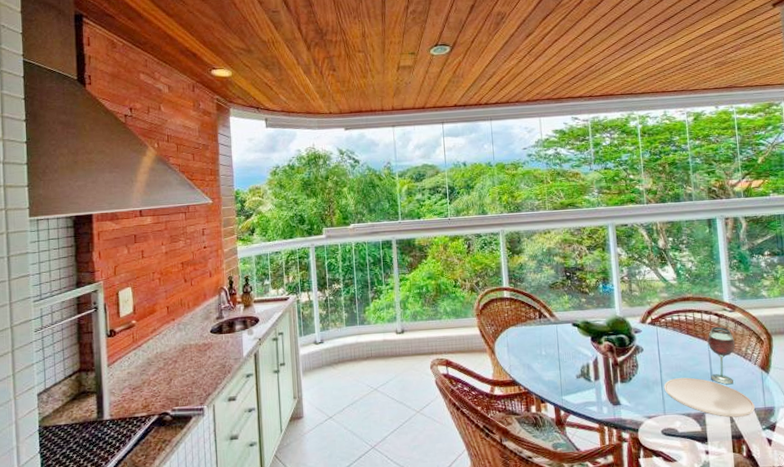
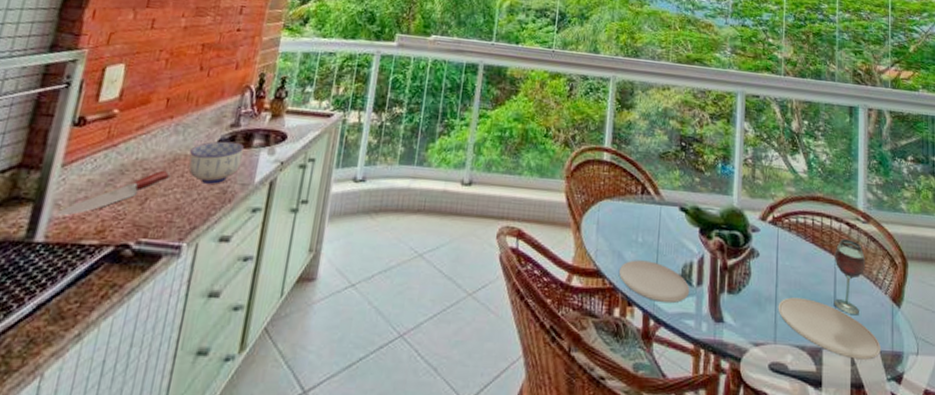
kitchen knife: none [113,358,184,400] -> present [55,170,171,216]
bowl: none [192,329,232,363] -> present [187,141,244,184]
plate: none [531,367,590,398] -> present [619,260,690,304]

